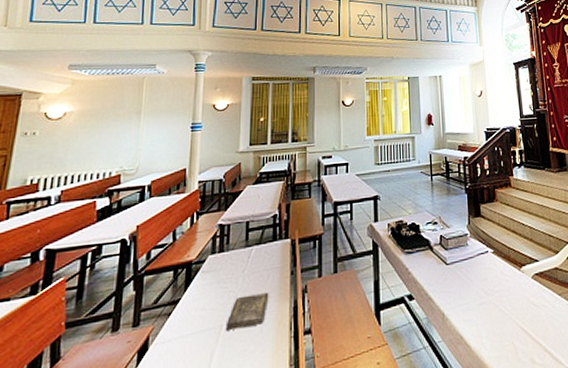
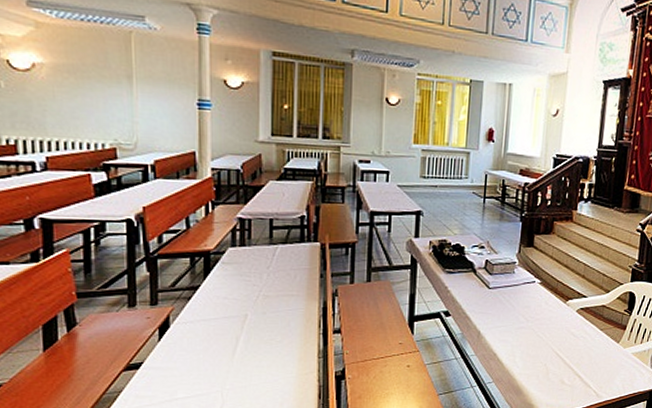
book: present [225,293,269,330] -> none [250,291,297,320]

